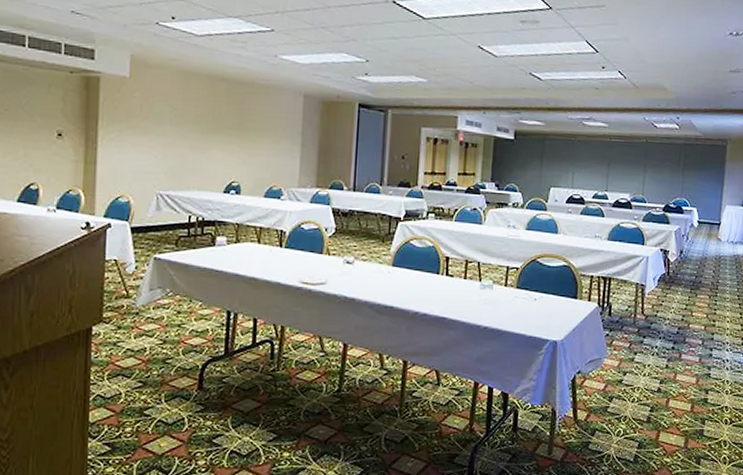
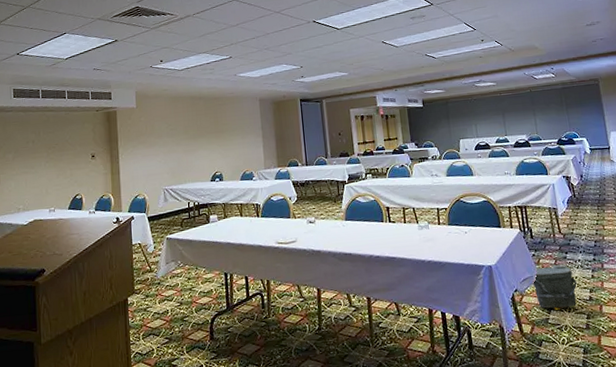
bag: none [598,349,649,399] -> present [531,265,578,310]

